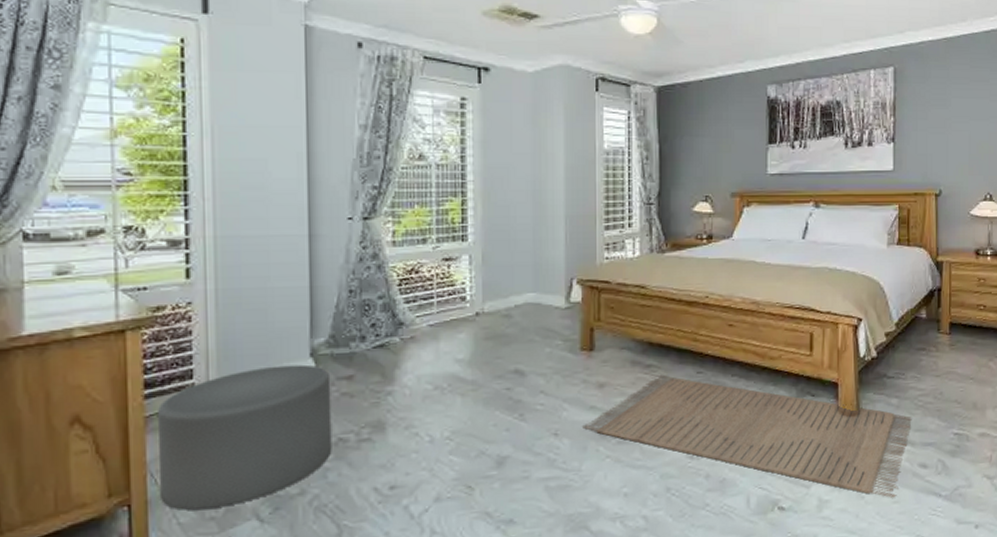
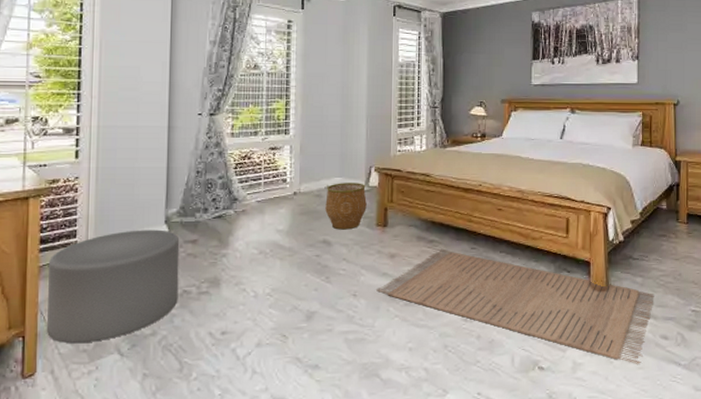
basket: none [516,298,568,357] -> present [325,183,367,230]

